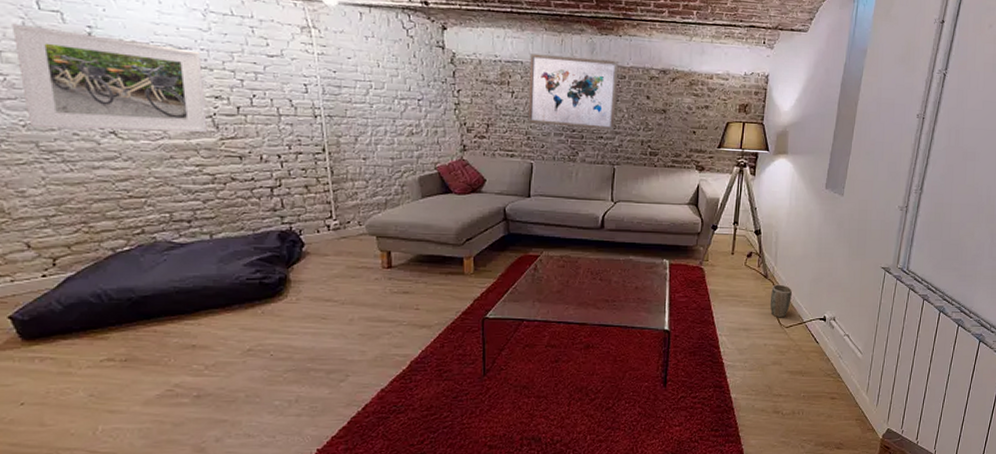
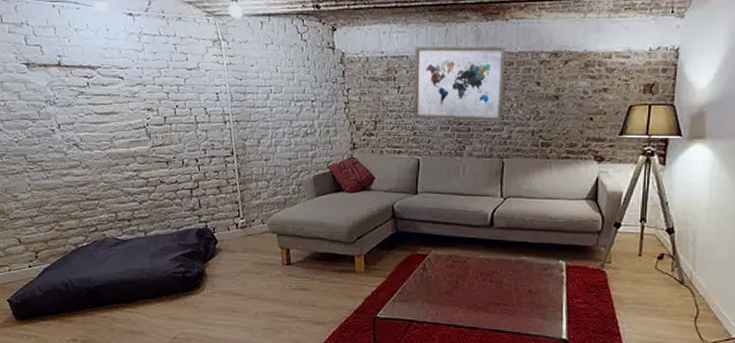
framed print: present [12,23,208,134] -> none [9,58,143,143]
plant pot: present [770,284,793,318] -> none [687,292,717,332]

